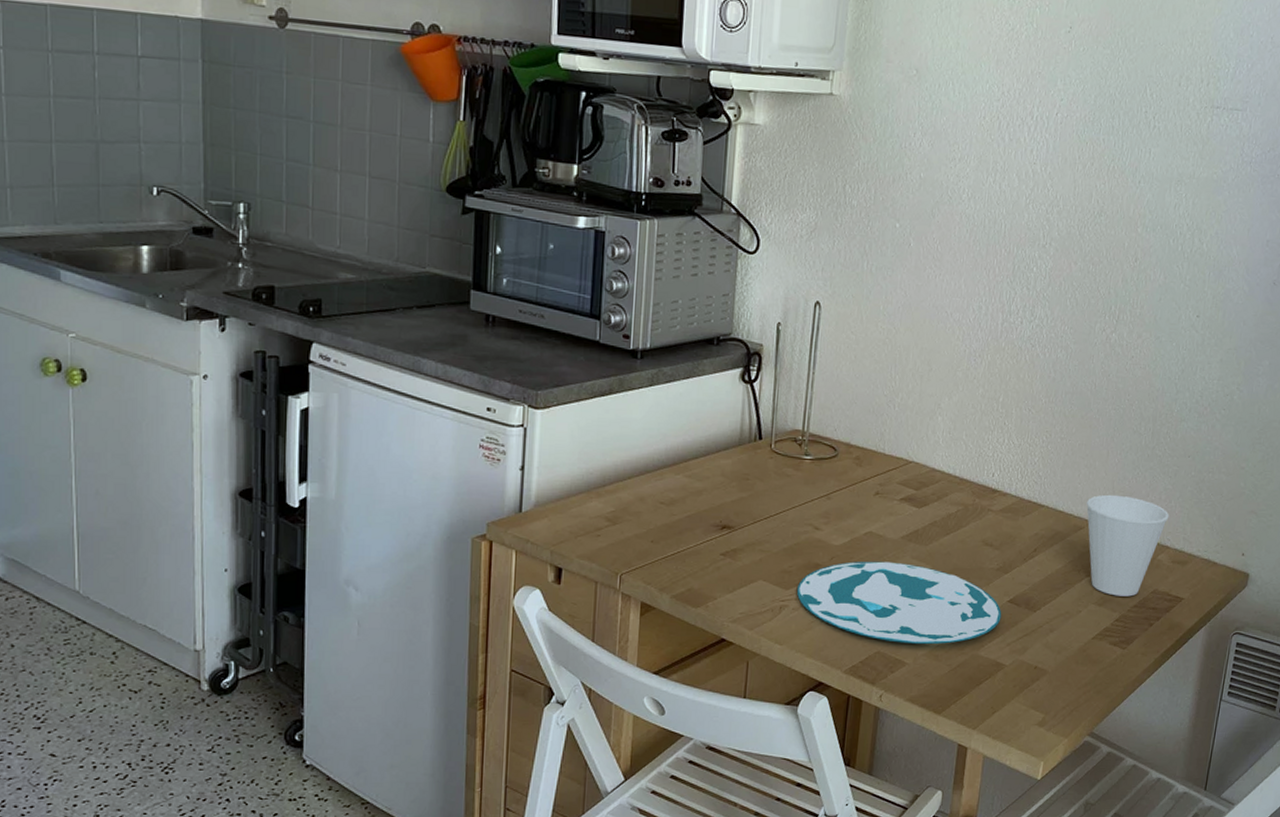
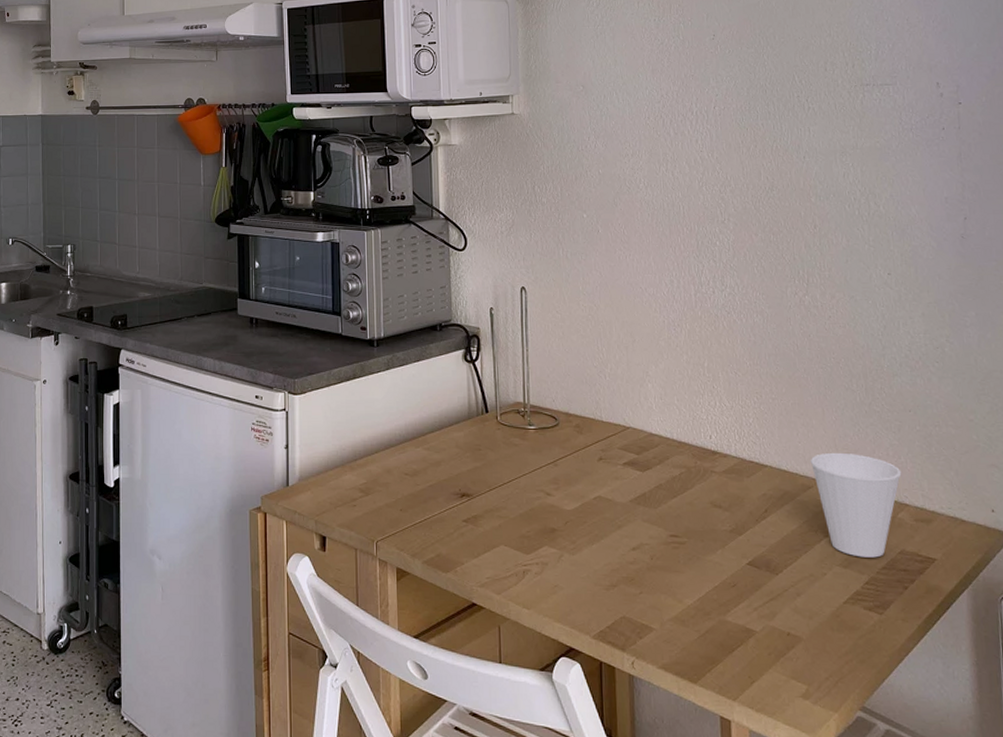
plate: present [797,561,1002,645] -> none [537,525,743,609]

